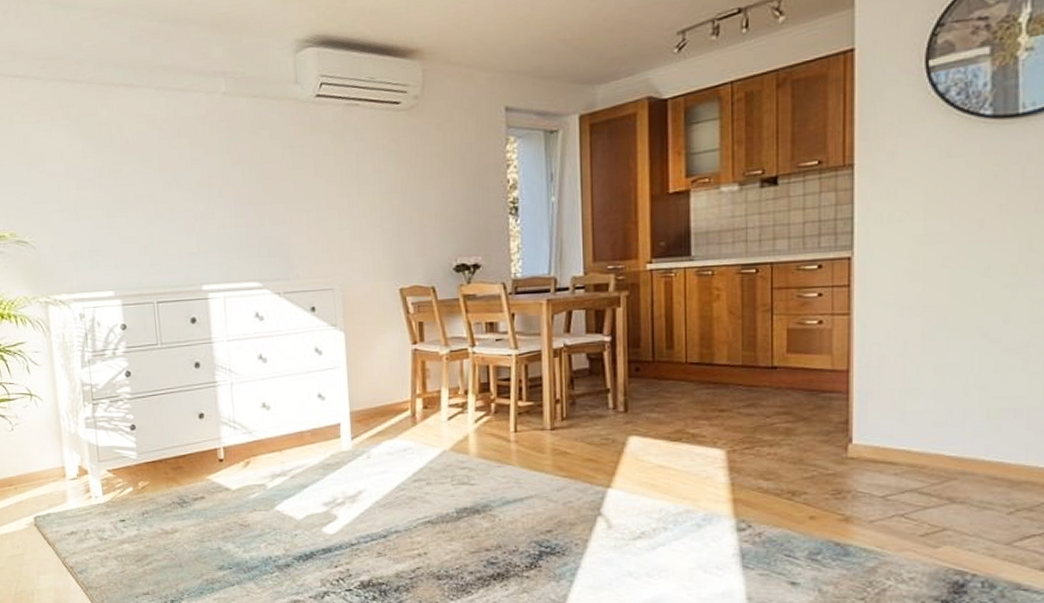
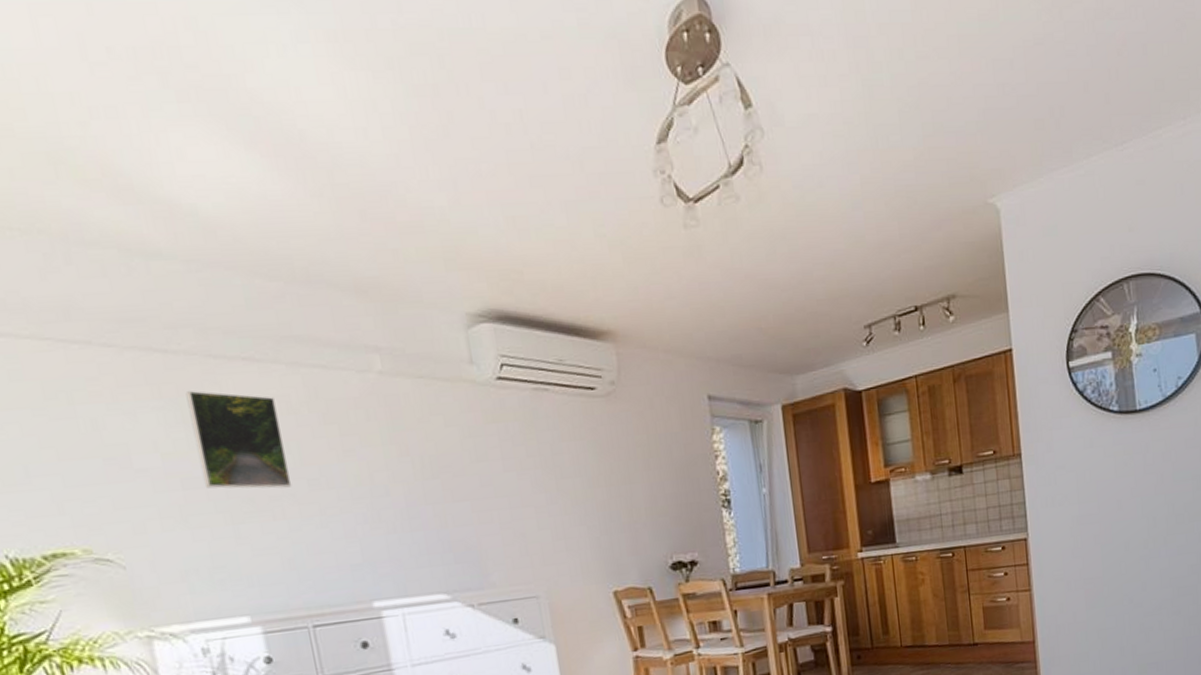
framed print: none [84,112,152,190] -> present [185,391,292,489]

